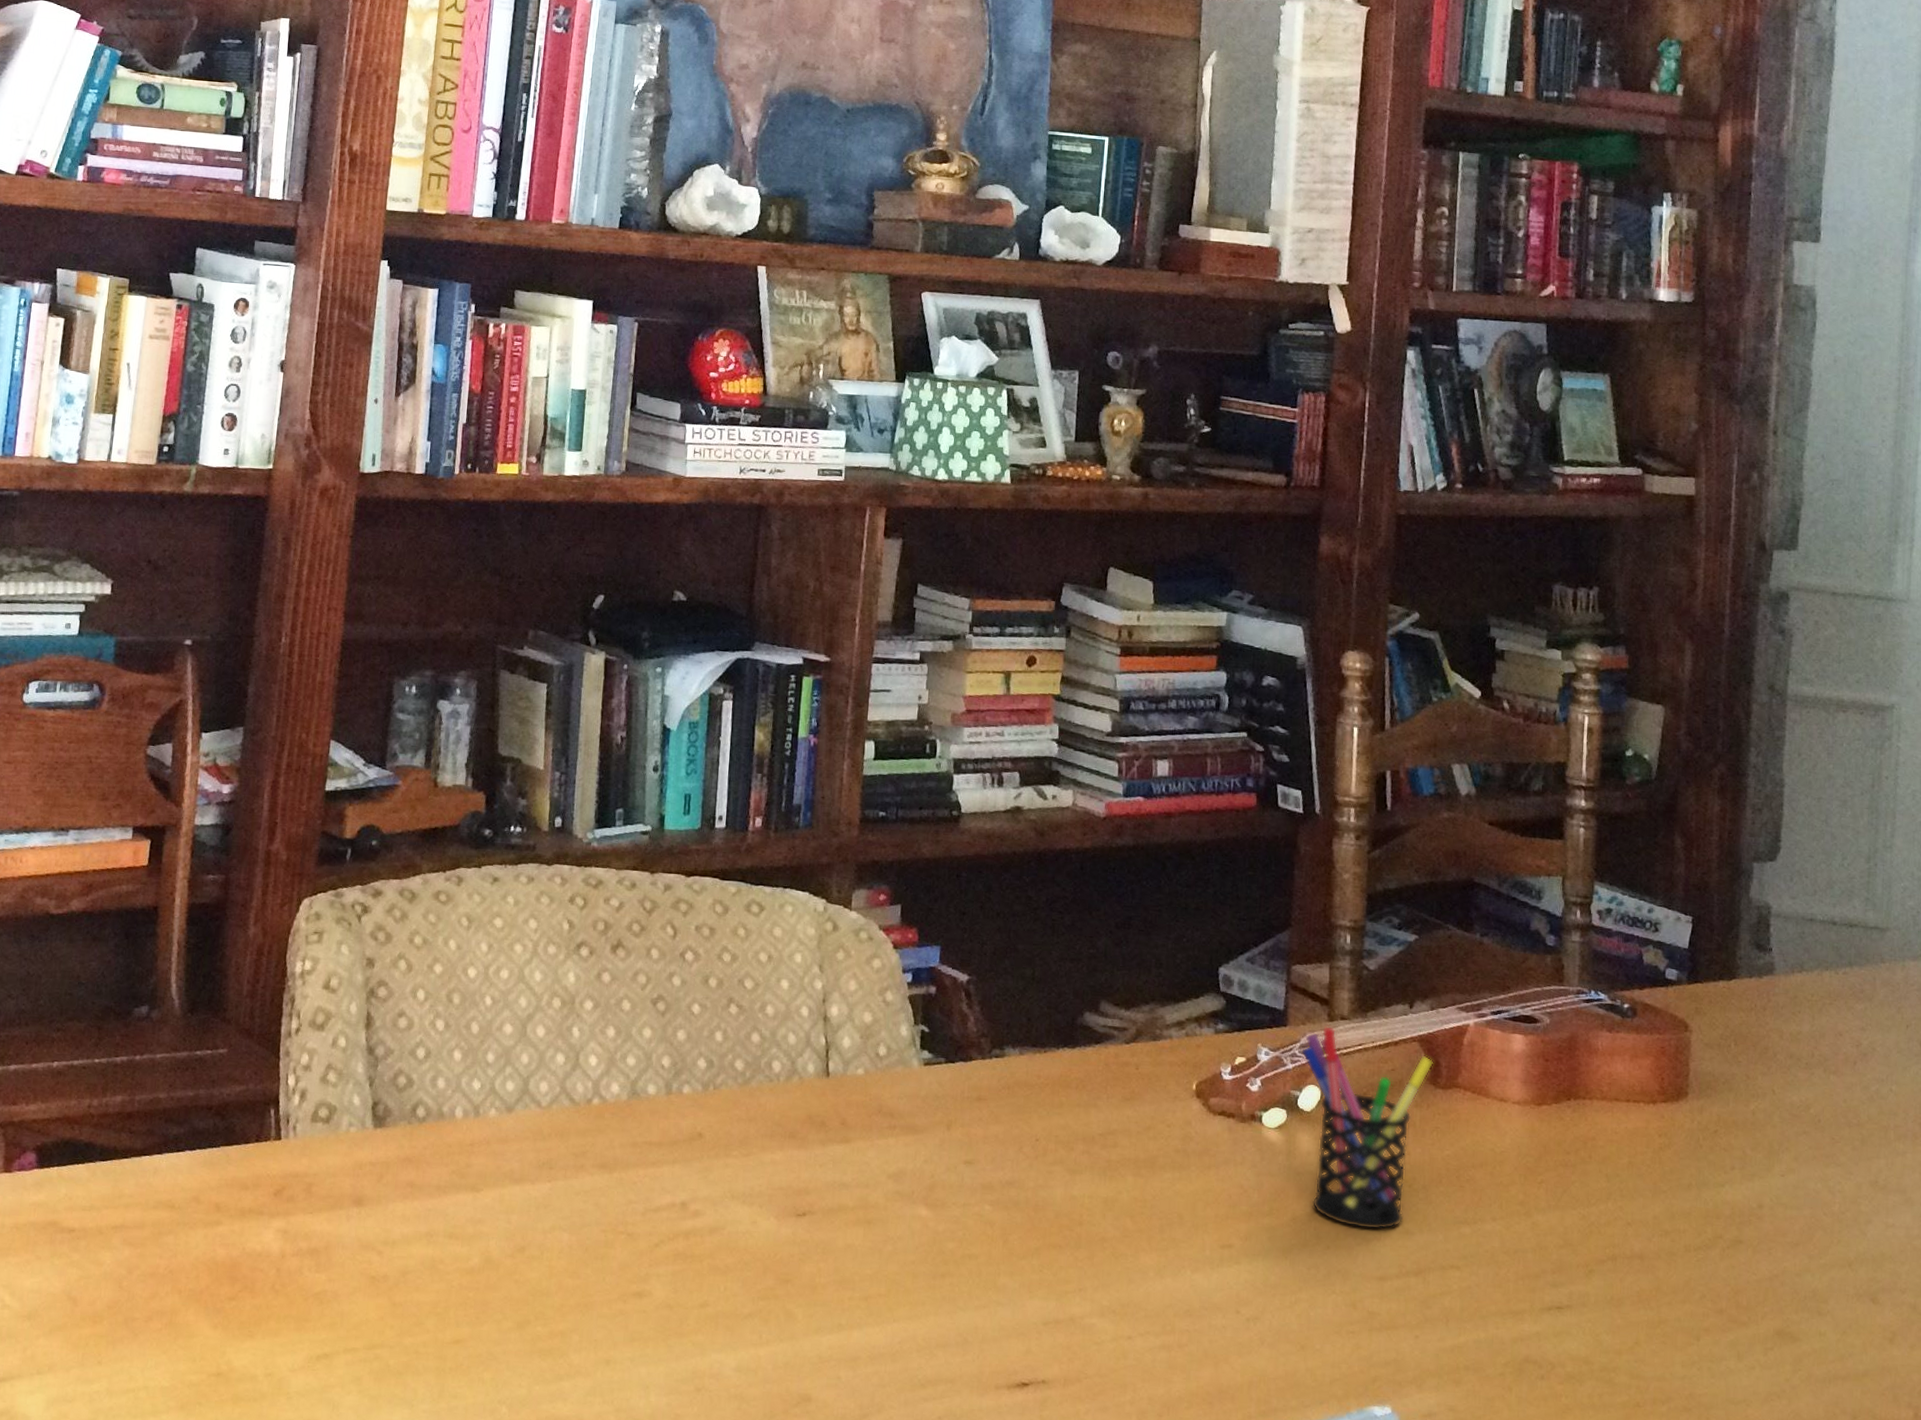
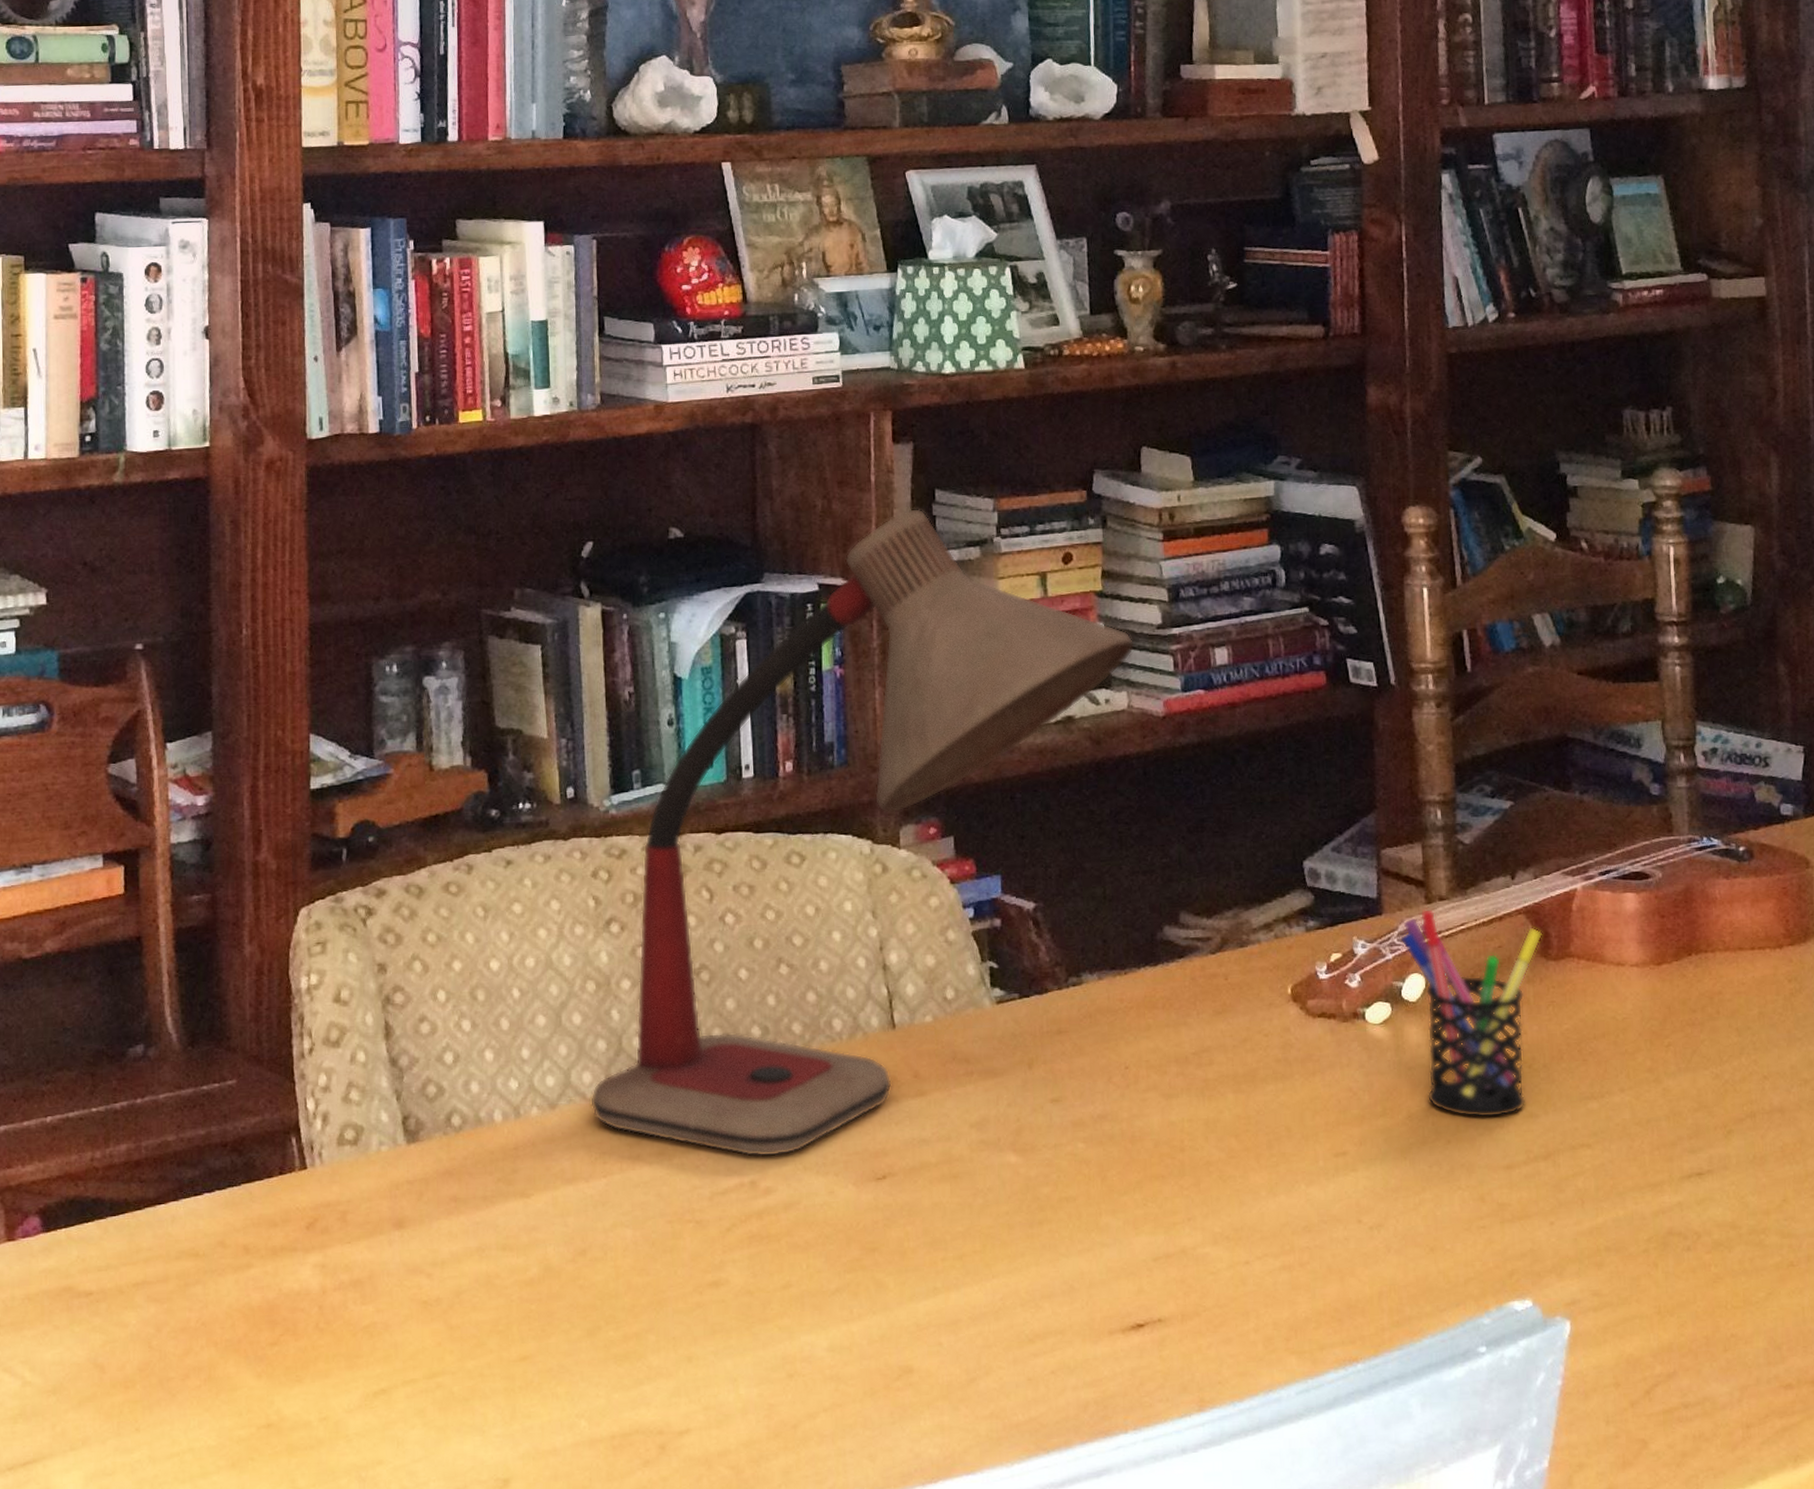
desk lamp: none [543,598,1085,1183] -> present [589,508,1135,1157]

